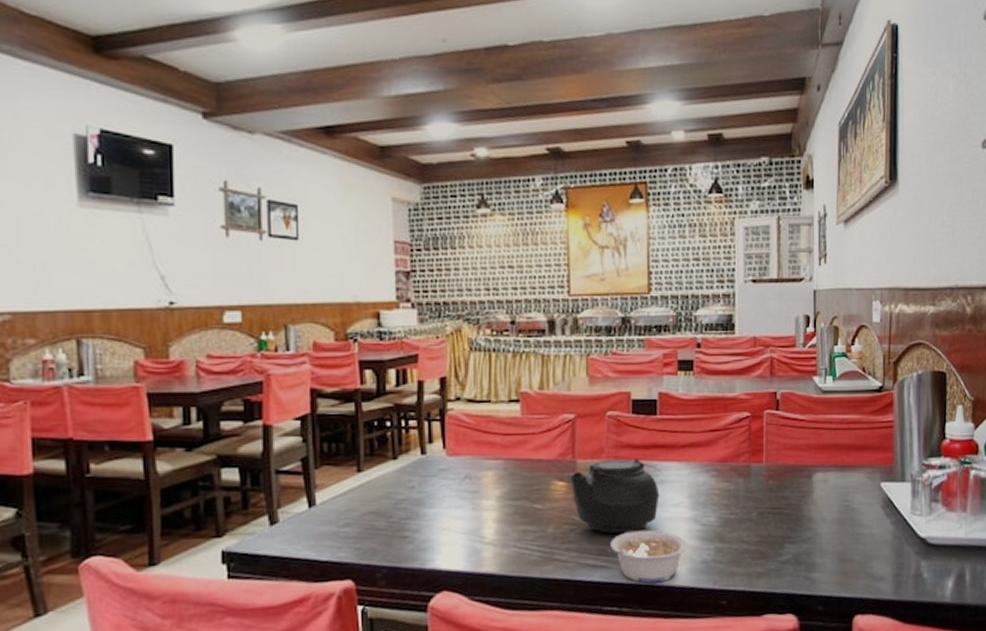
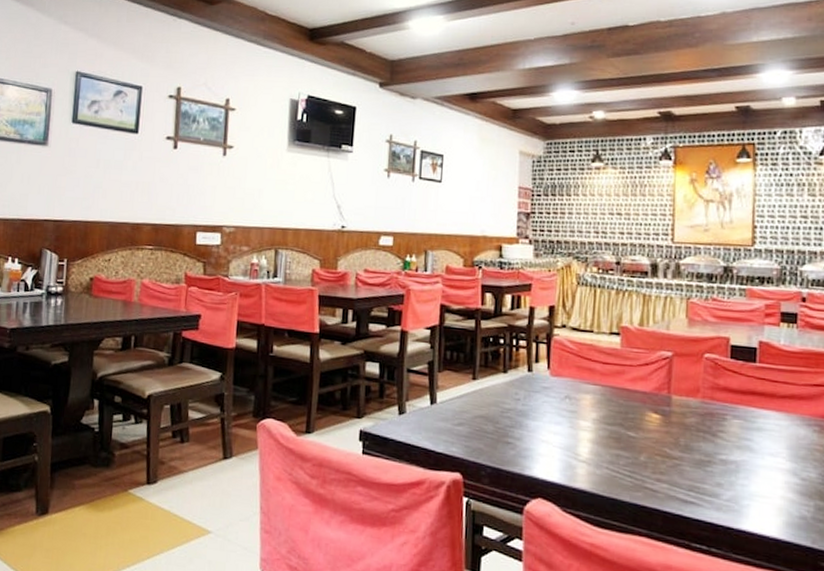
teapot: present [569,459,663,534] -> none [663,400,760,475]
legume: present [607,529,688,583] -> none [699,472,785,530]

